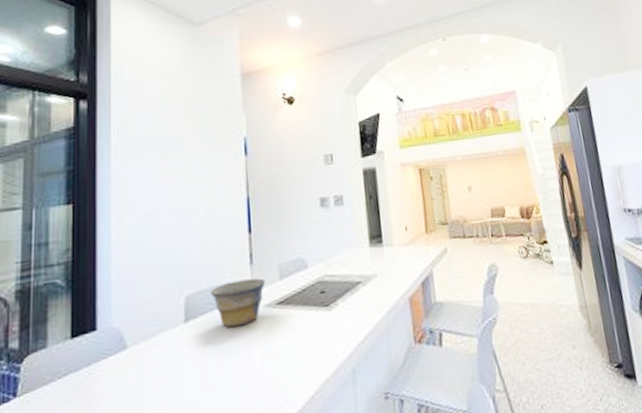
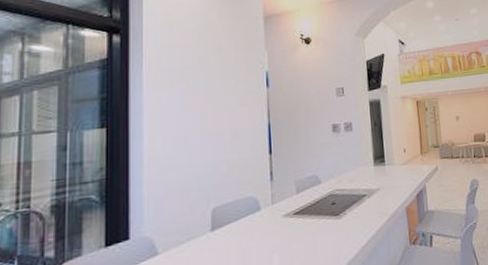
bowl: present [210,278,266,328] -> none [234,192,285,235]

